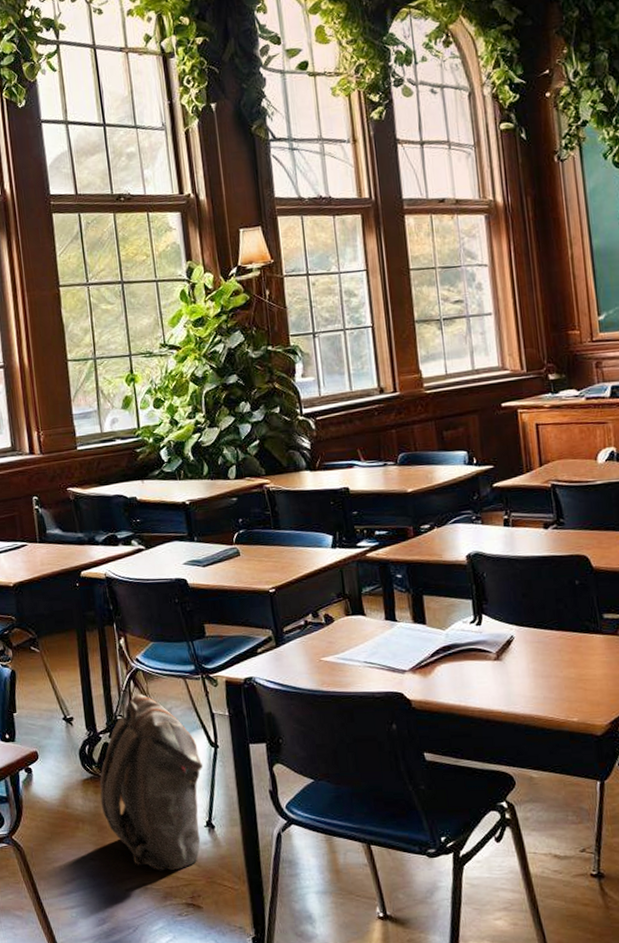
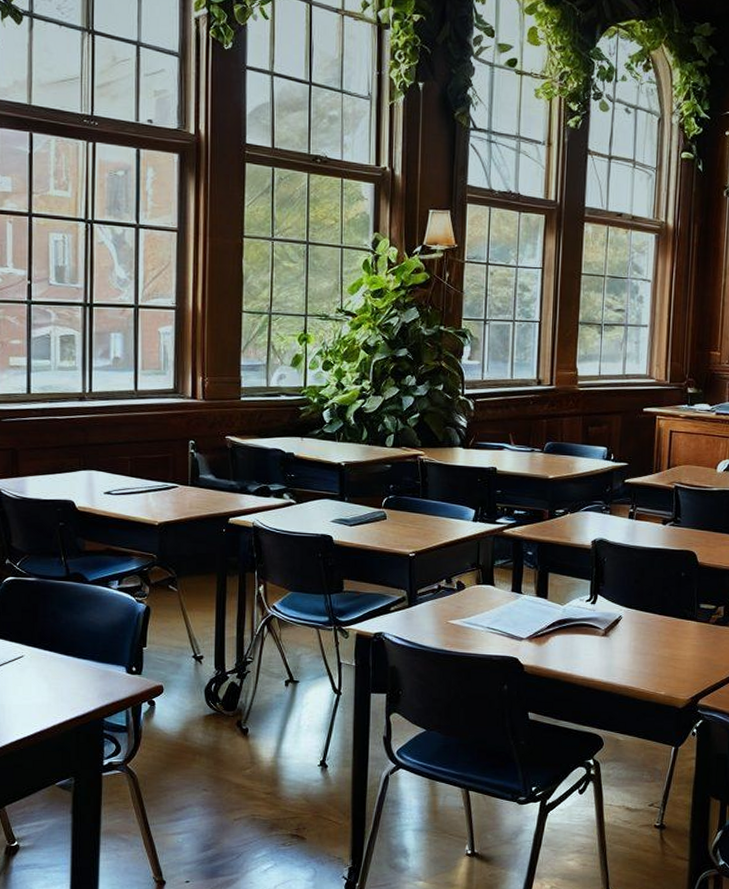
backpack: present [99,694,204,871] -> none [220,640,325,804]

